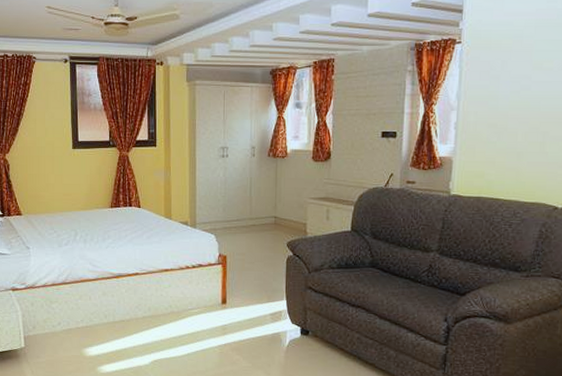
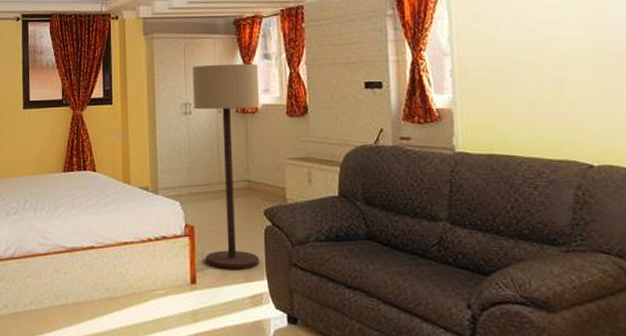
floor lamp: none [230,111,291,292] -> present [192,63,260,269]

